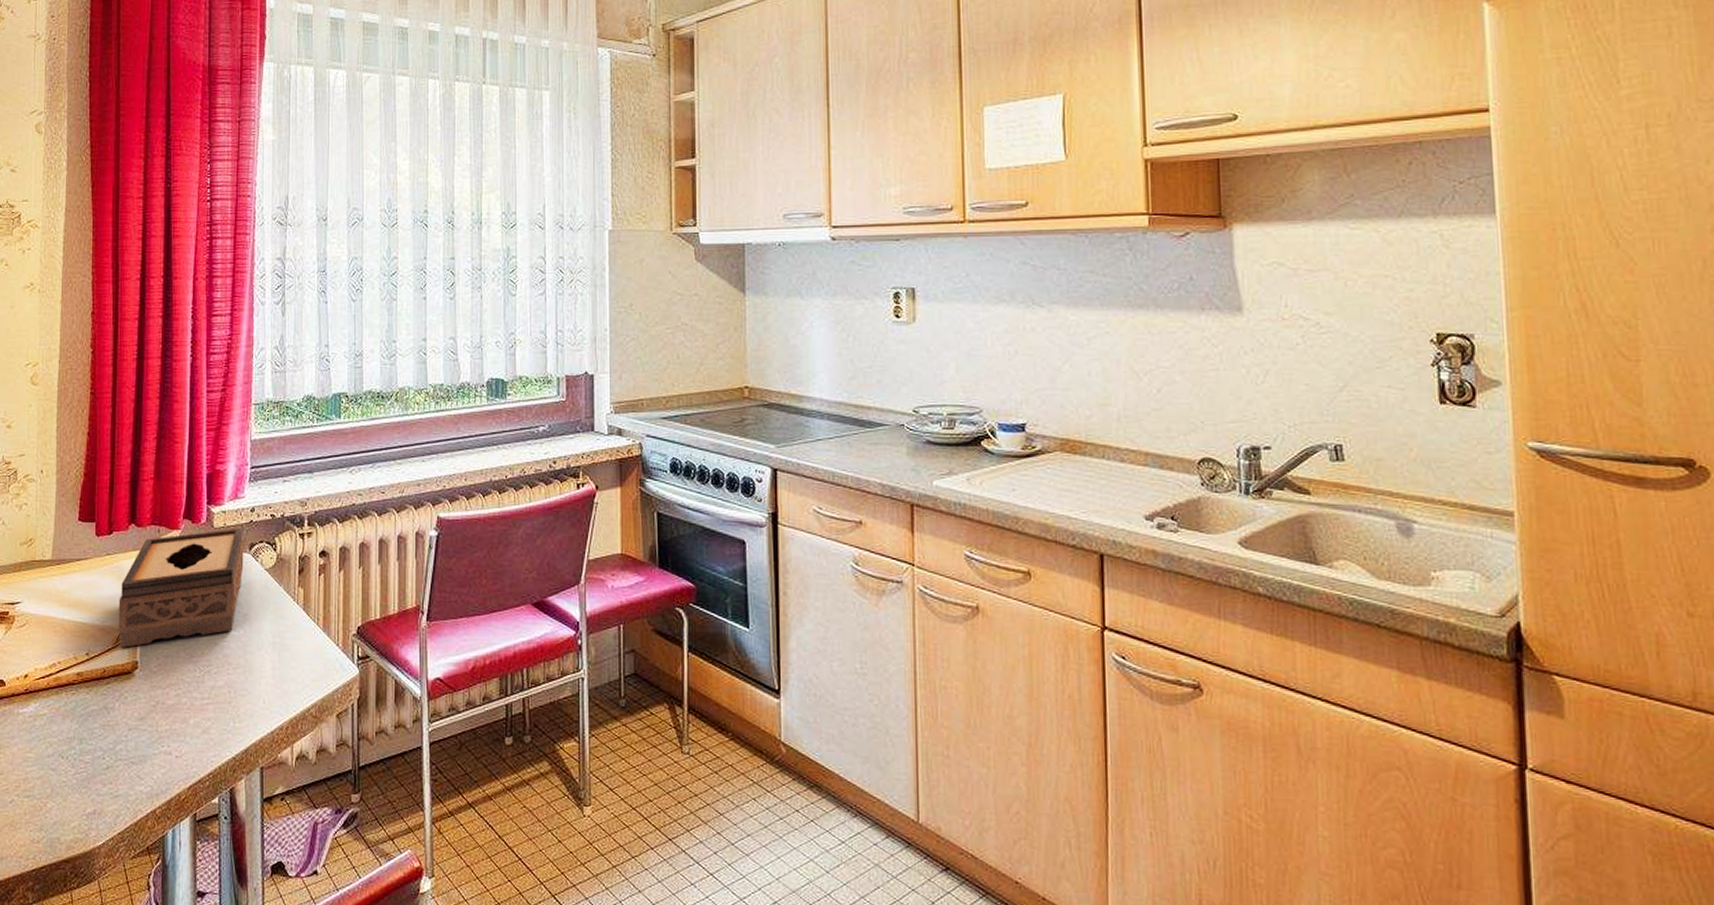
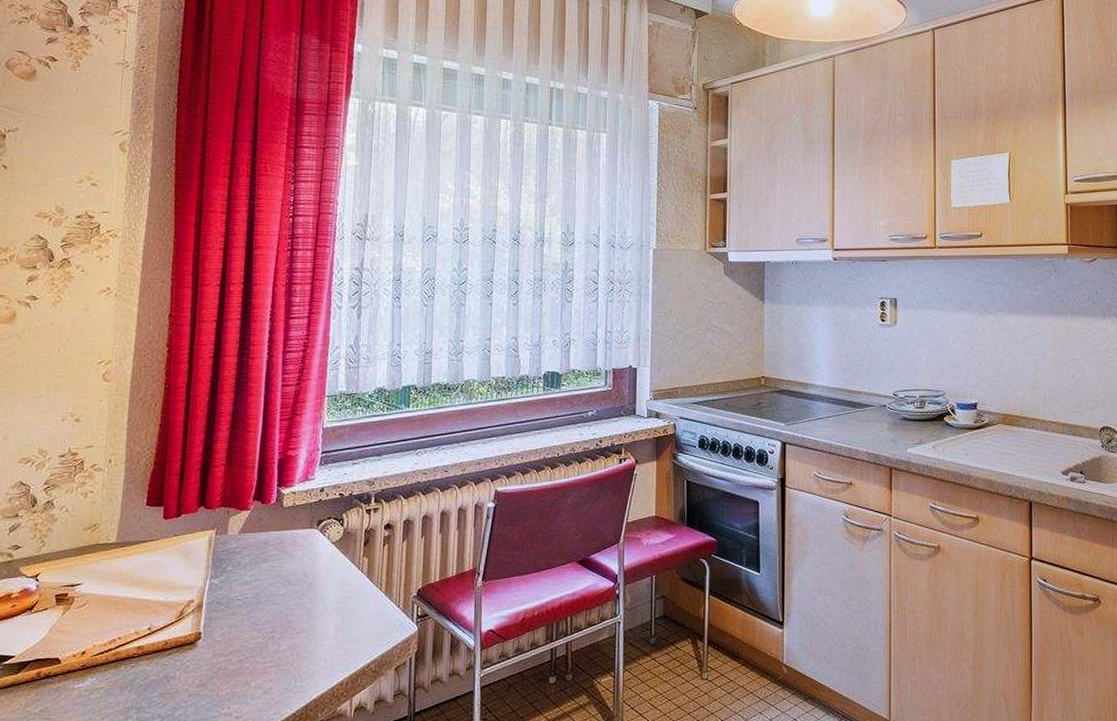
tissue box: present [118,528,244,648] -> none [182,507,312,621]

